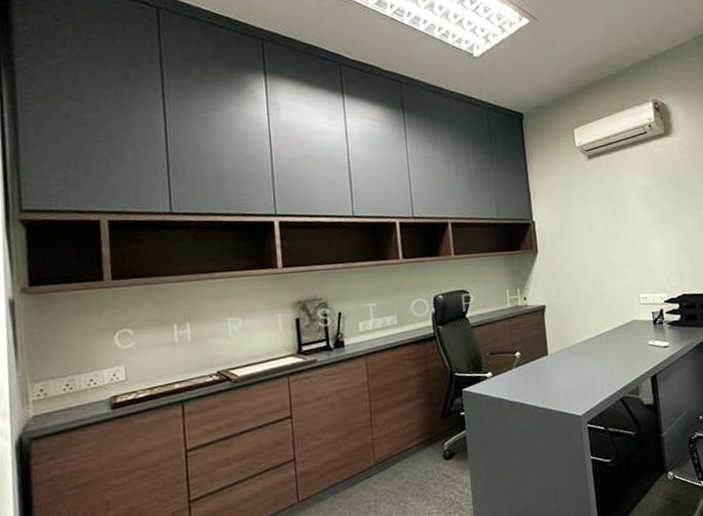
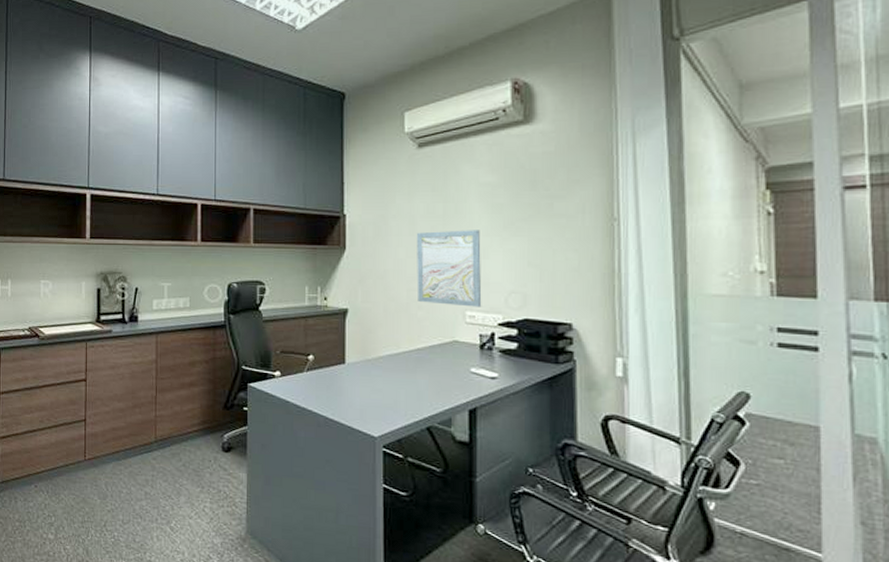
wall art: none [594,225,651,292] -> present [416,230,482,307]

